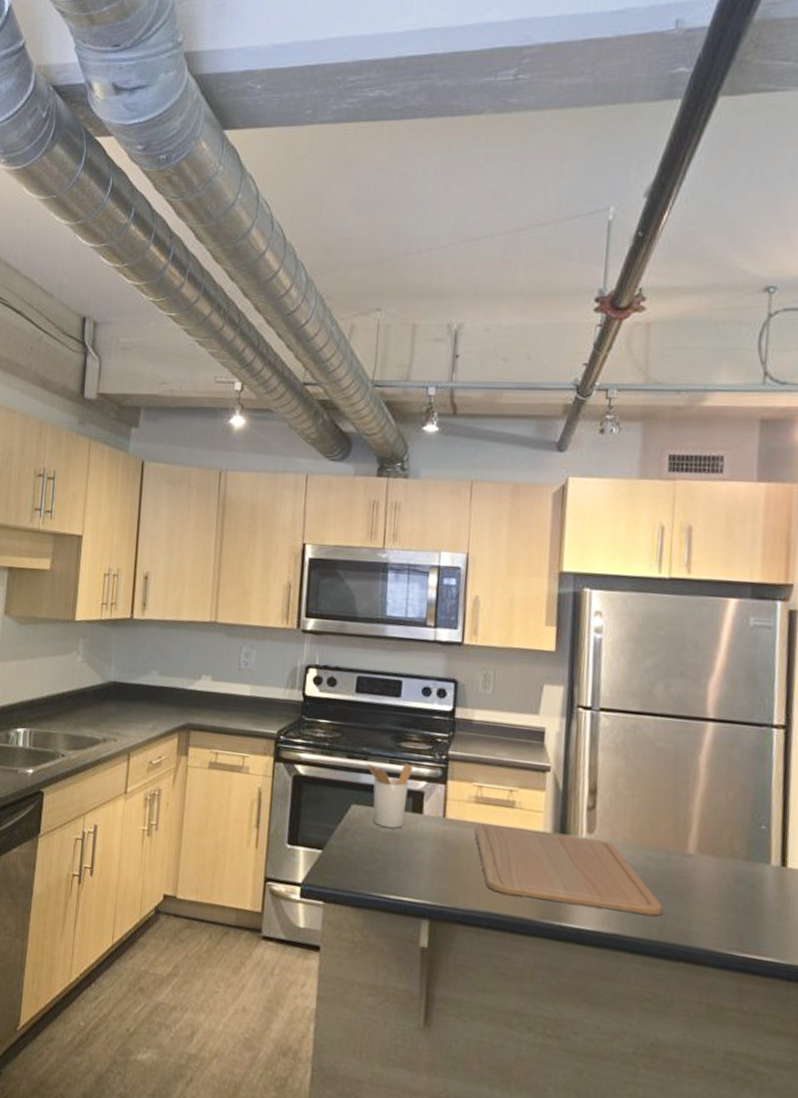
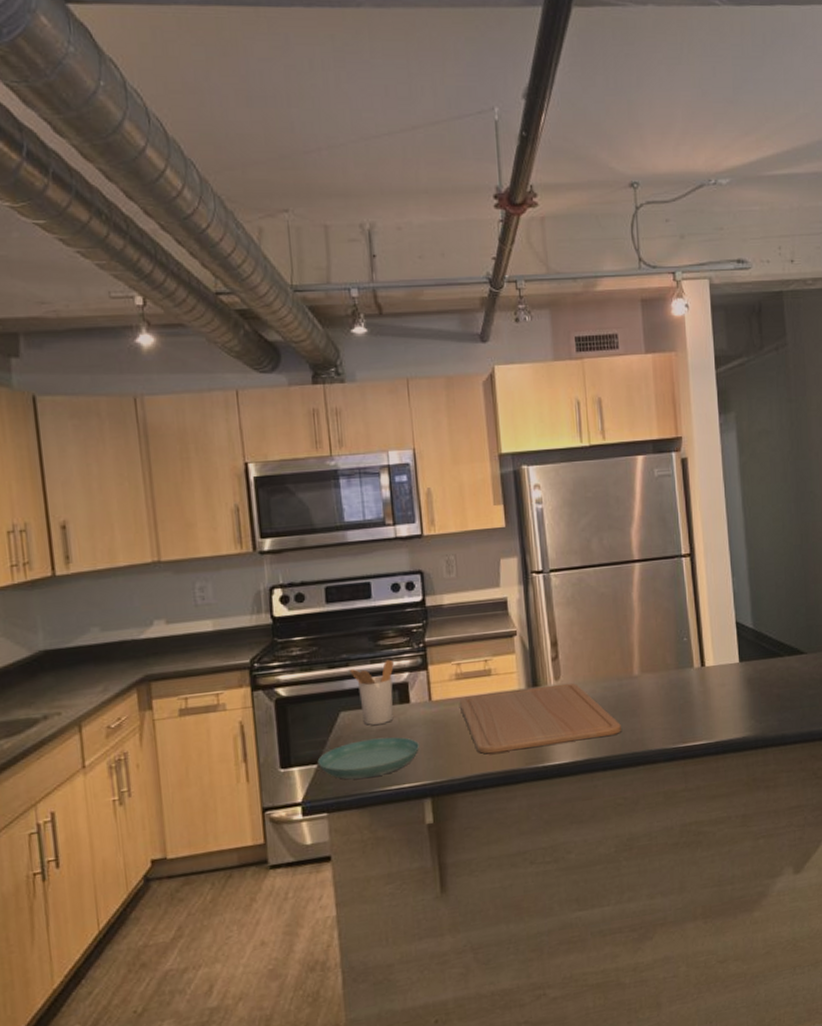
saucer: none [322,838,425,881] -> present [317,737,419,780]

